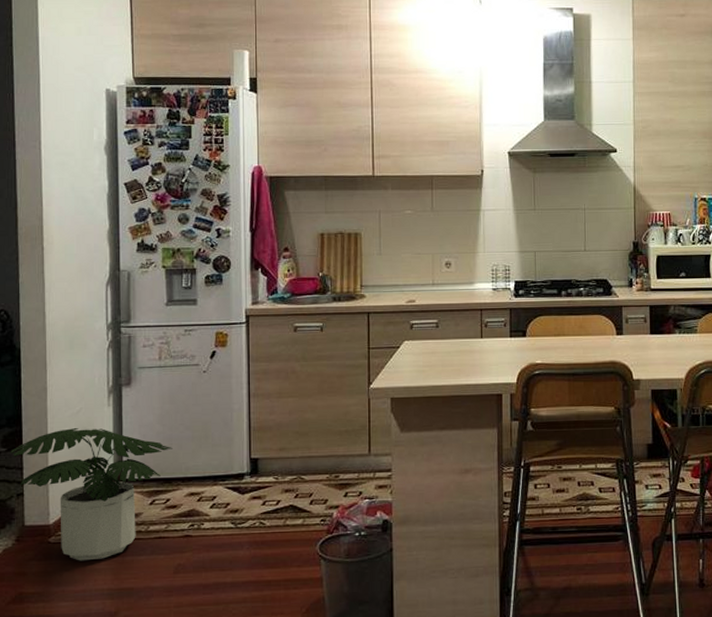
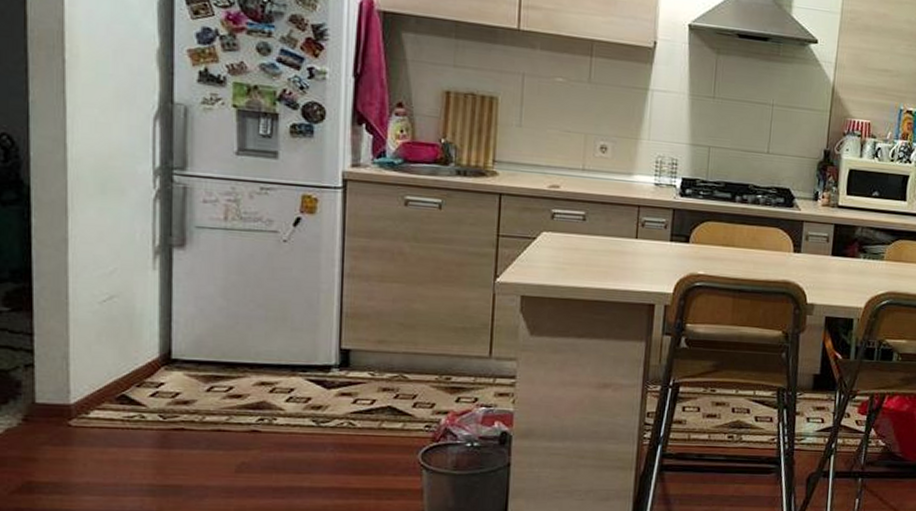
potted plant: present [10,428,173,561] -> none [15,291,239,451]

